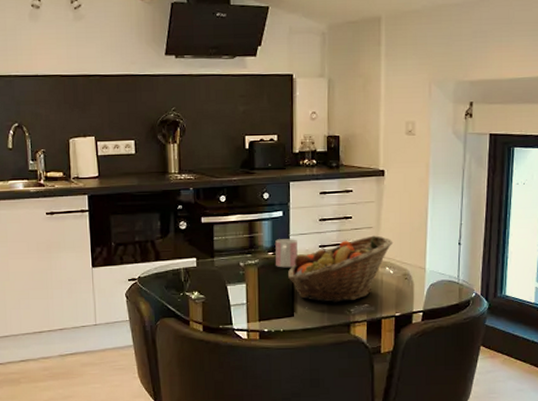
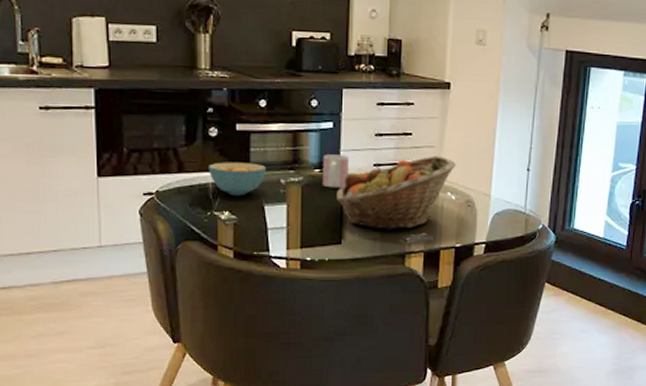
cereal bowl: none [180,249,227,279] -> present [209,162,266,196]

